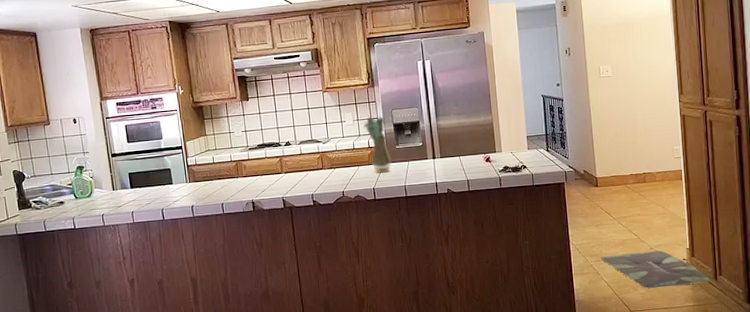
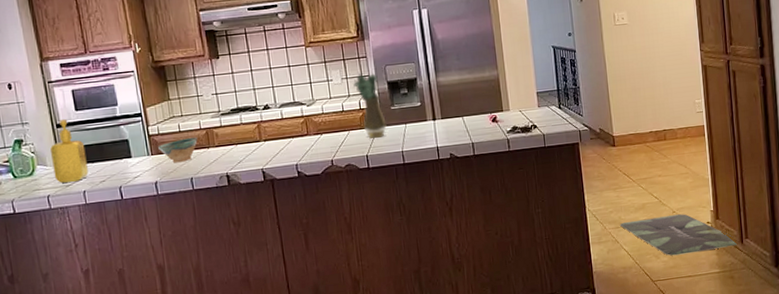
soap dispenser: none [106,150,136,204] -> present [50,119,89,183]
bowl: none [194,168,228,190] -> present [157,137,198,163]

